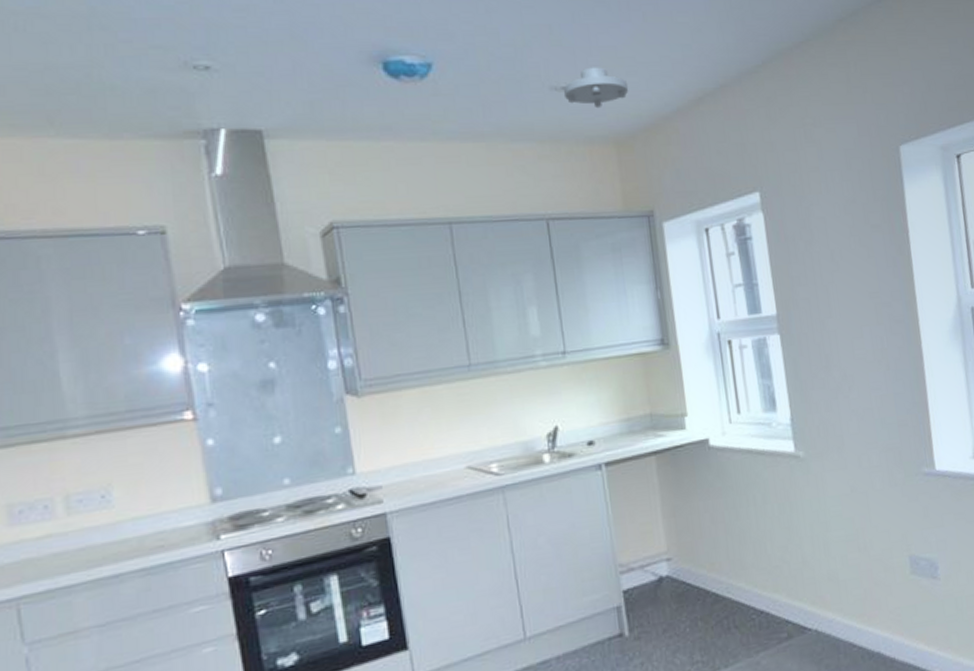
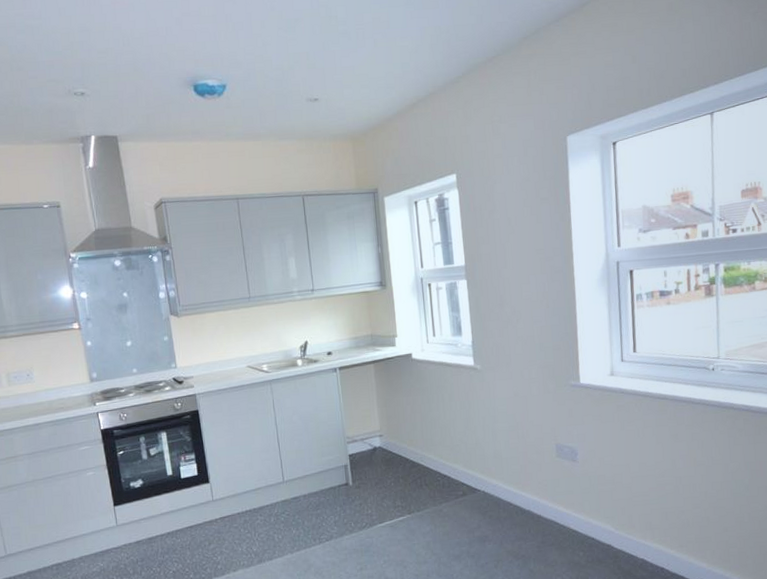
ceiling light: present [563,67,629,109] -> none [315,83,363,114]

